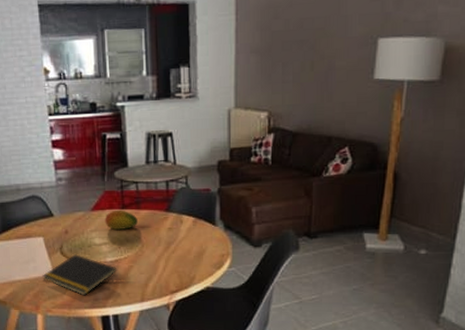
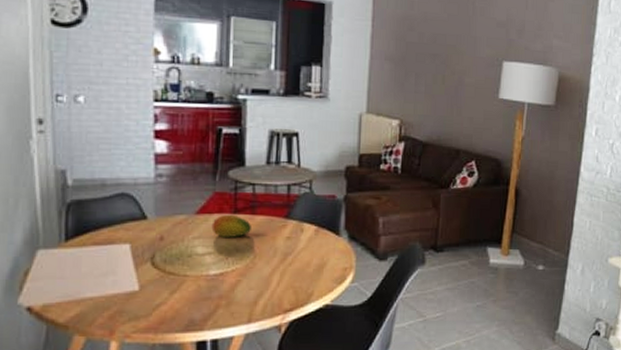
notepad: present [42,254,118,296] -> none [123,266,222,317]

